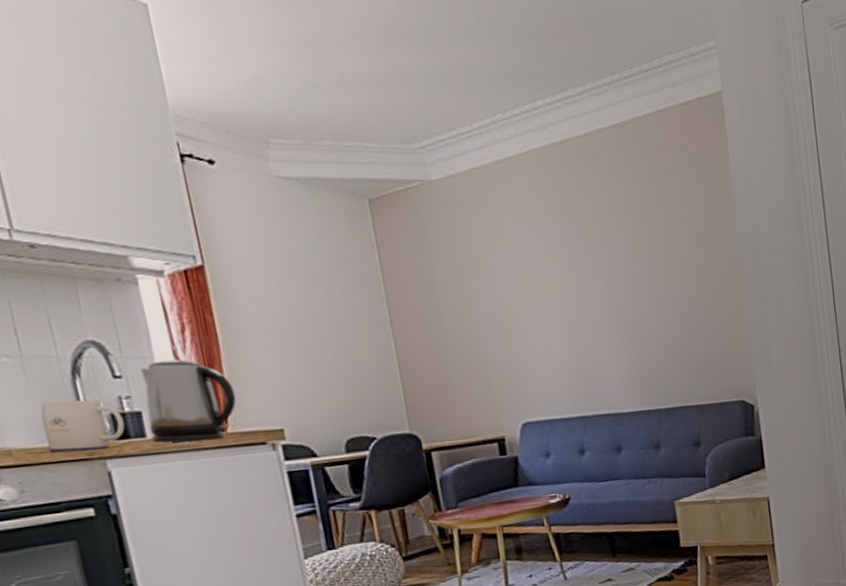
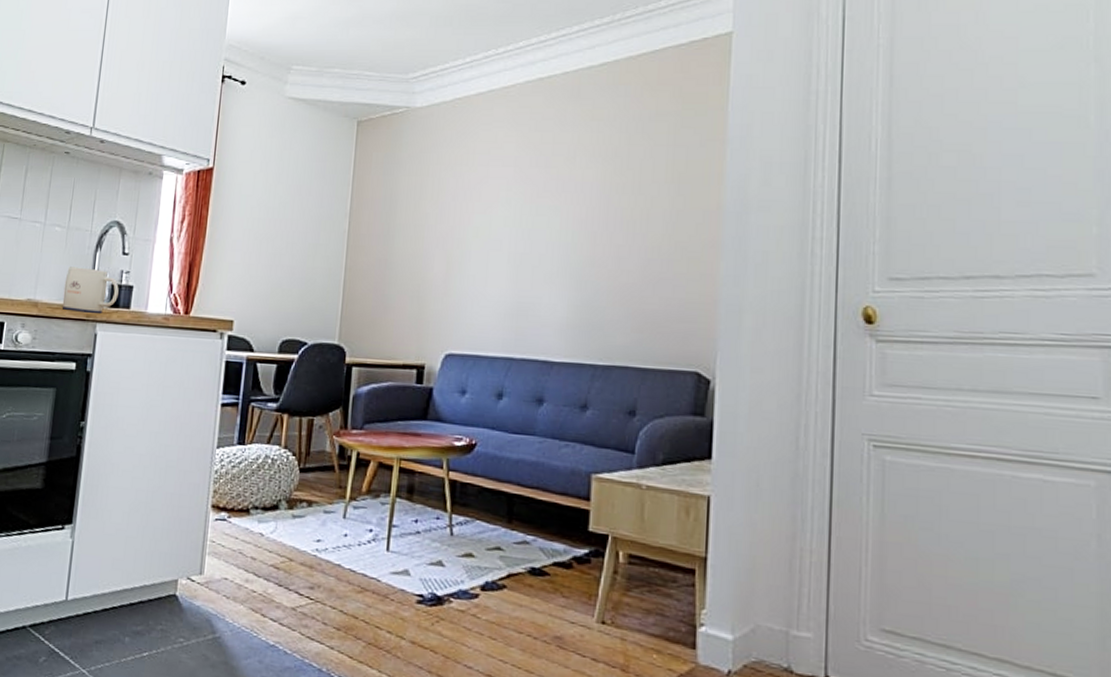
kettle: present [141,359,237,444] -> none [133,244,206,321]

